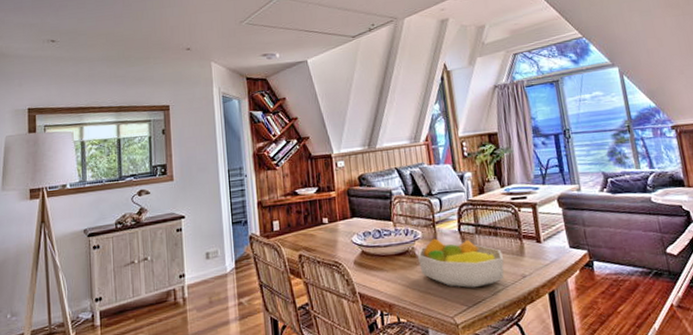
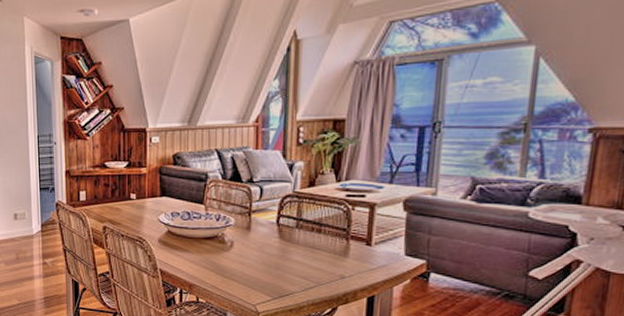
fruit bowl: present [417,238,504,288] -> none [226,227,324,281]

